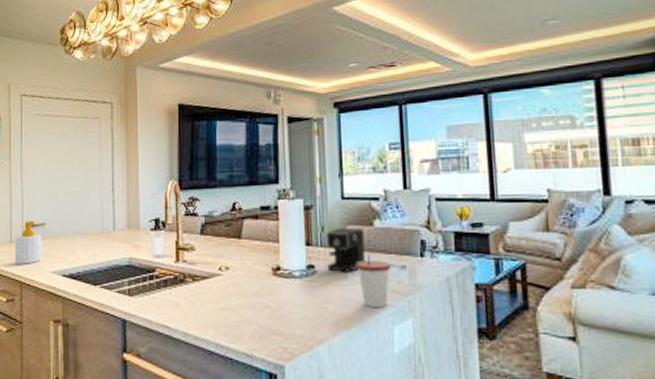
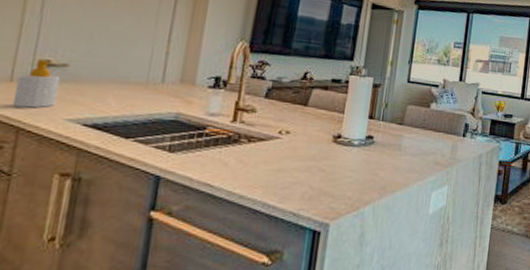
coffee maker: present [326,227,408,272] -> none [384,106,452,145]
cup: present [357,253,390,308] -> none [410,130,438,176]

